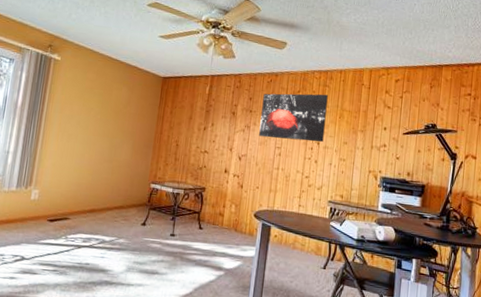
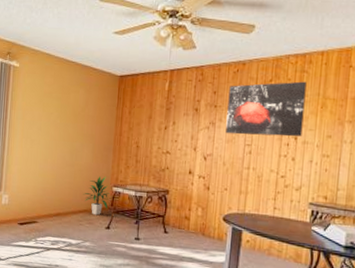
indoor plant: none [120,172,148,212] -> present [83,176,111,216]

